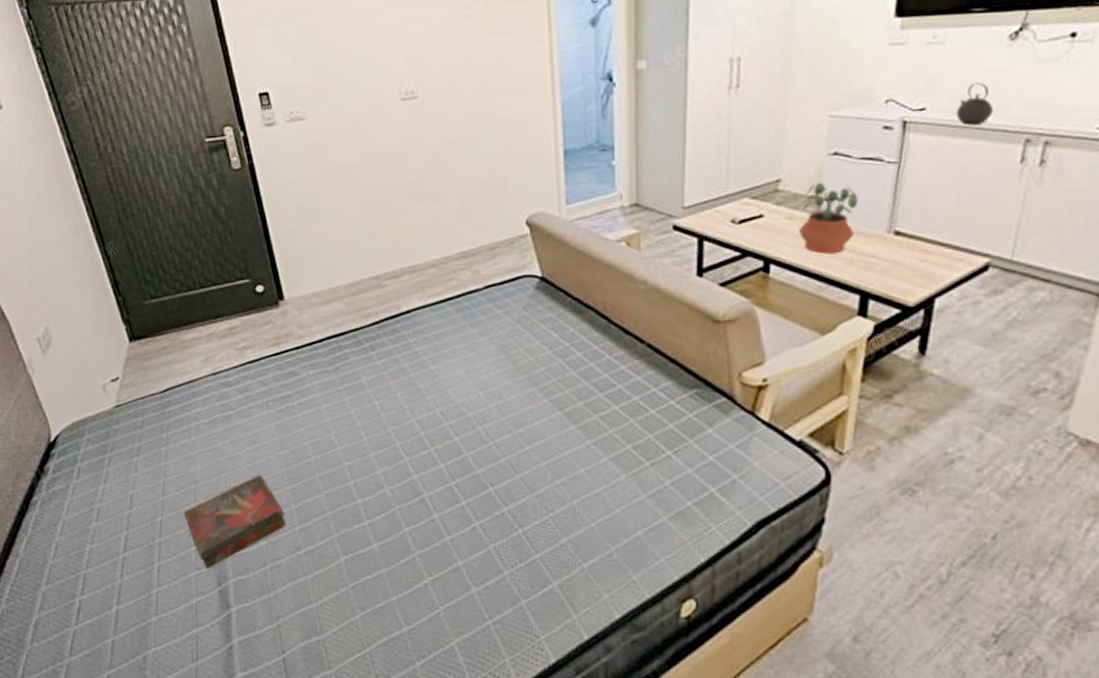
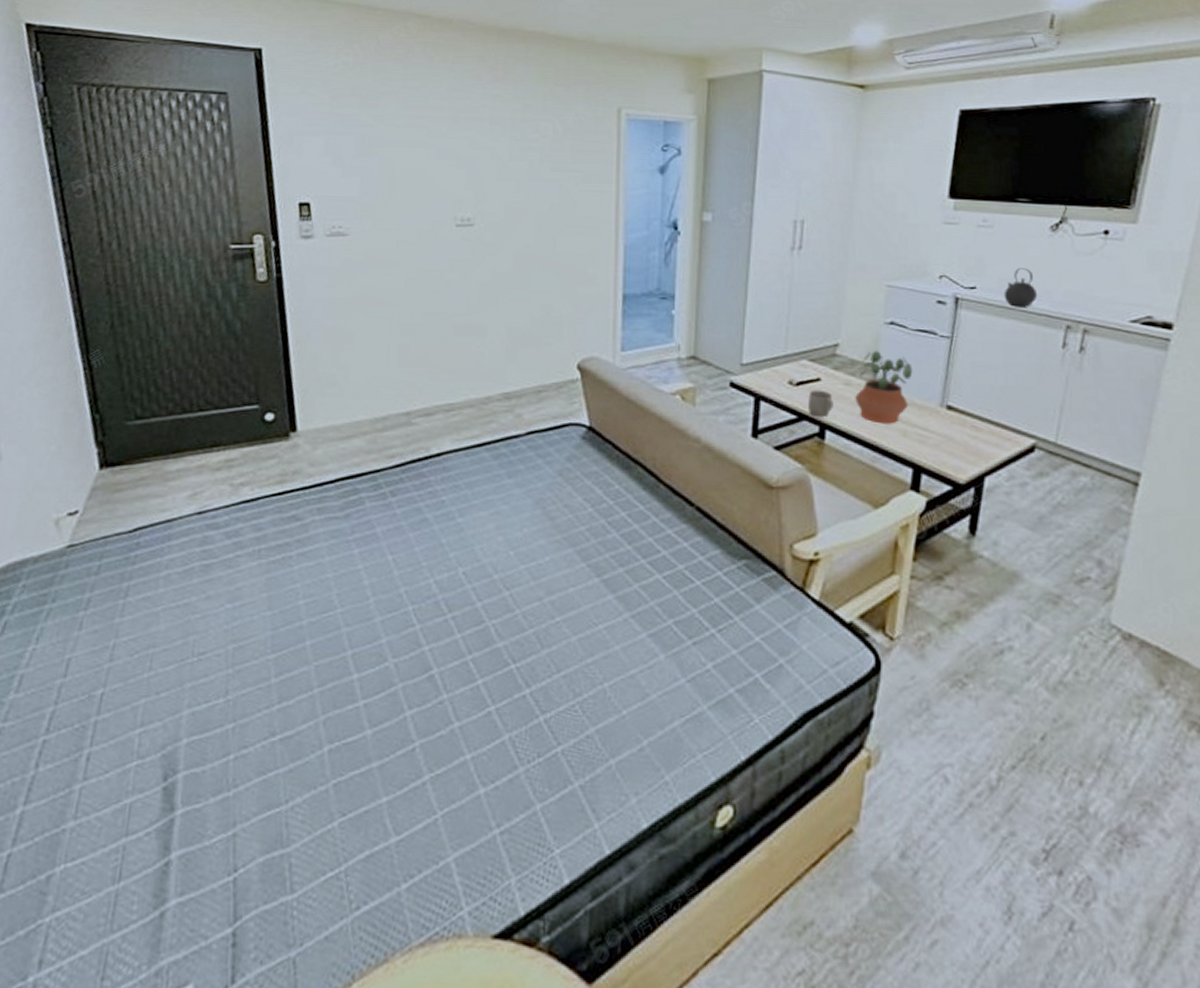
book: present [183,474,286,569] -> none [133,638,262,758]
mug: none [751,226,777,253] -> present [808,389,833,418]

